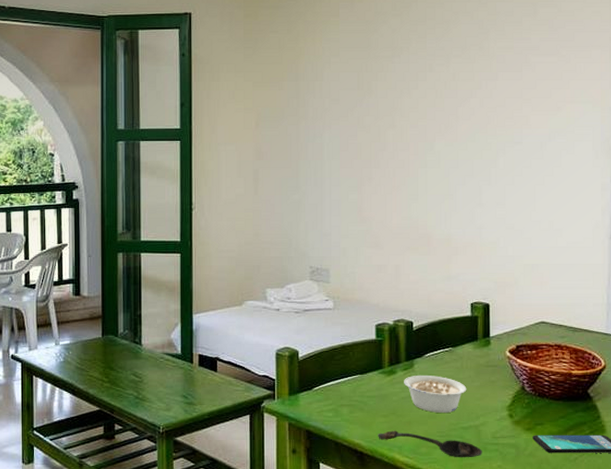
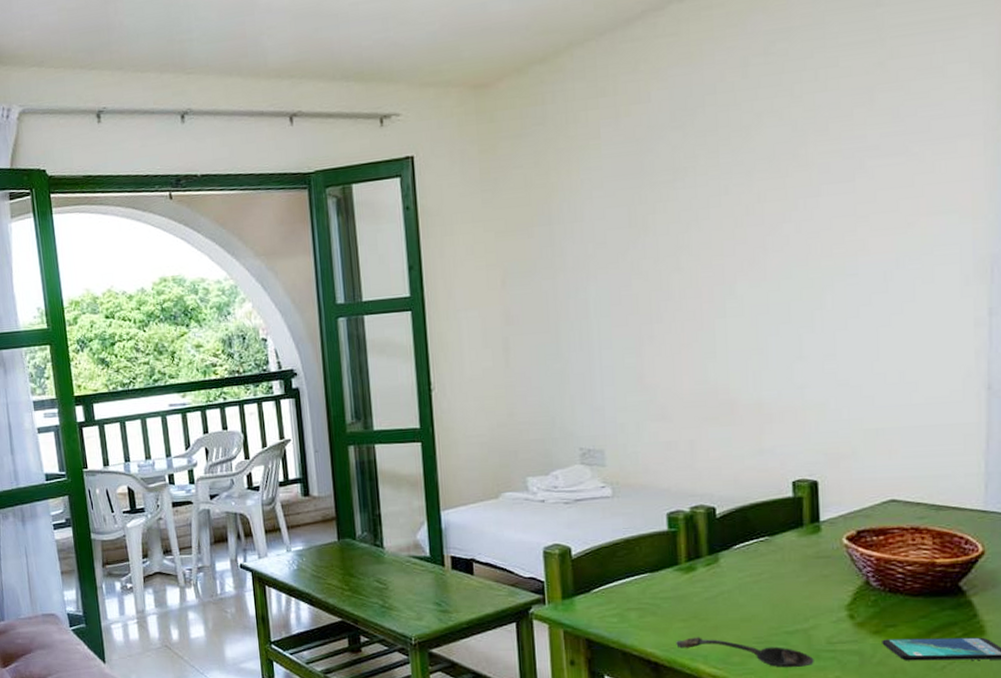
legume: present [404,376,467,413] -> none [707,571,791,615]

